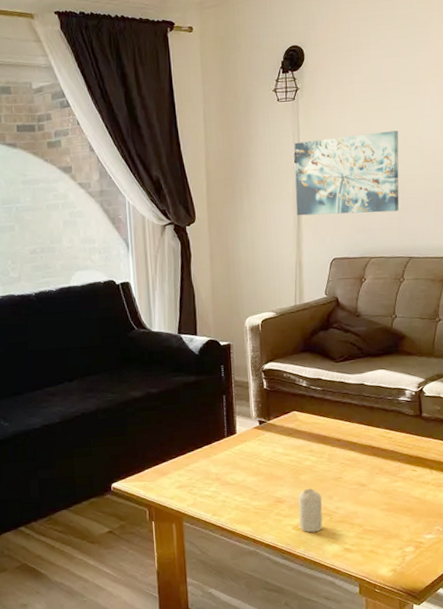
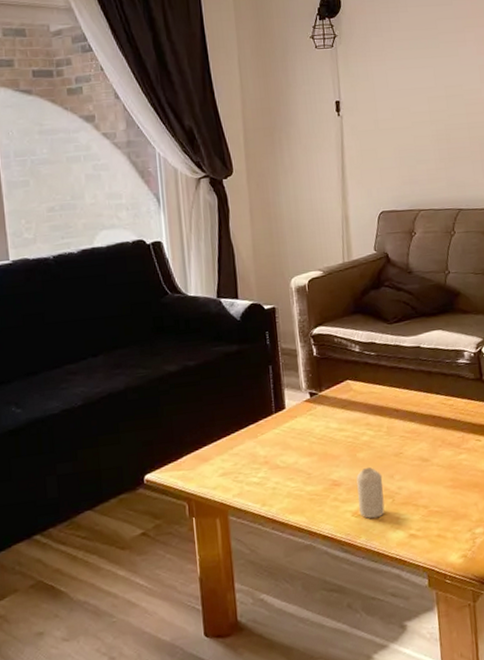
wall art: present [294,131,399,216] -> none [335,79,445,167]

